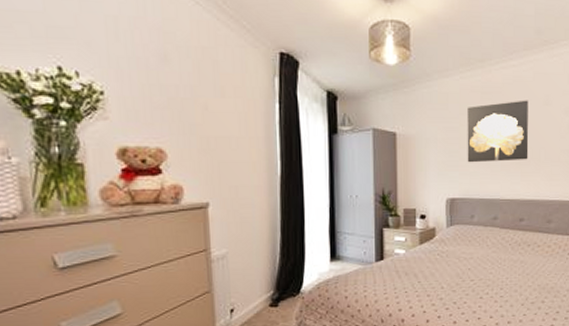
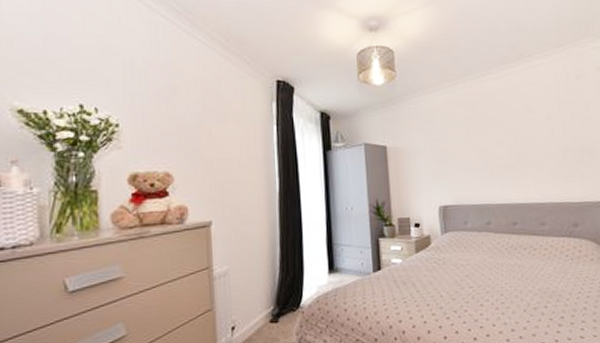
wall art: present [467,100,529,163] -> none [452,109,516,171]

